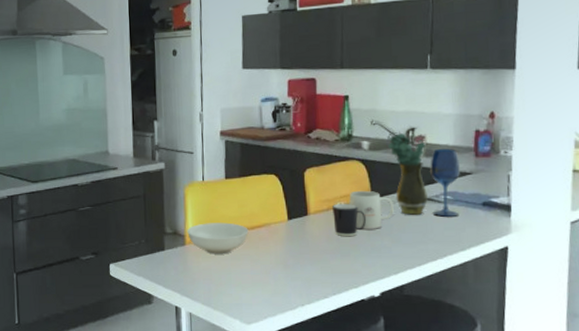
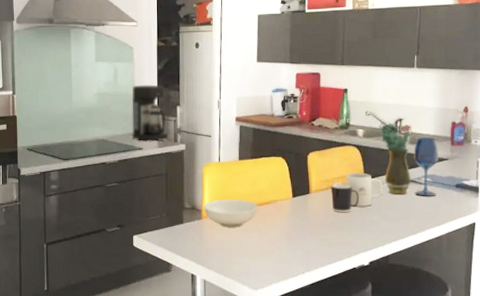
coffee maker: none [104,97,146,160] -> present [131,84,169,141]

